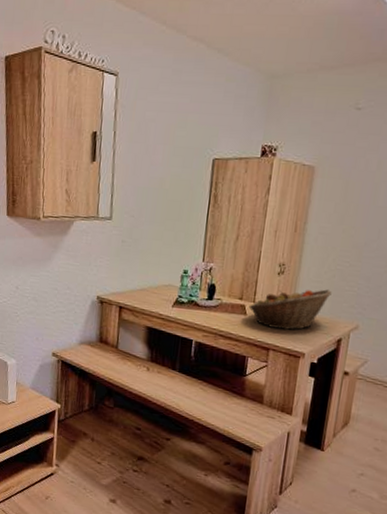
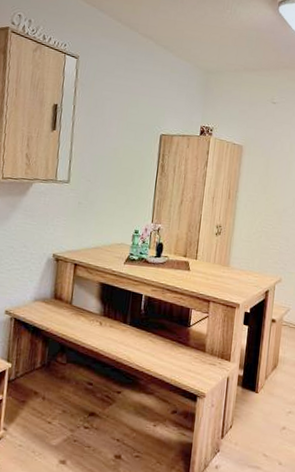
fruit basket: present [248,289,332,330] -> none [192,248,259,284]

